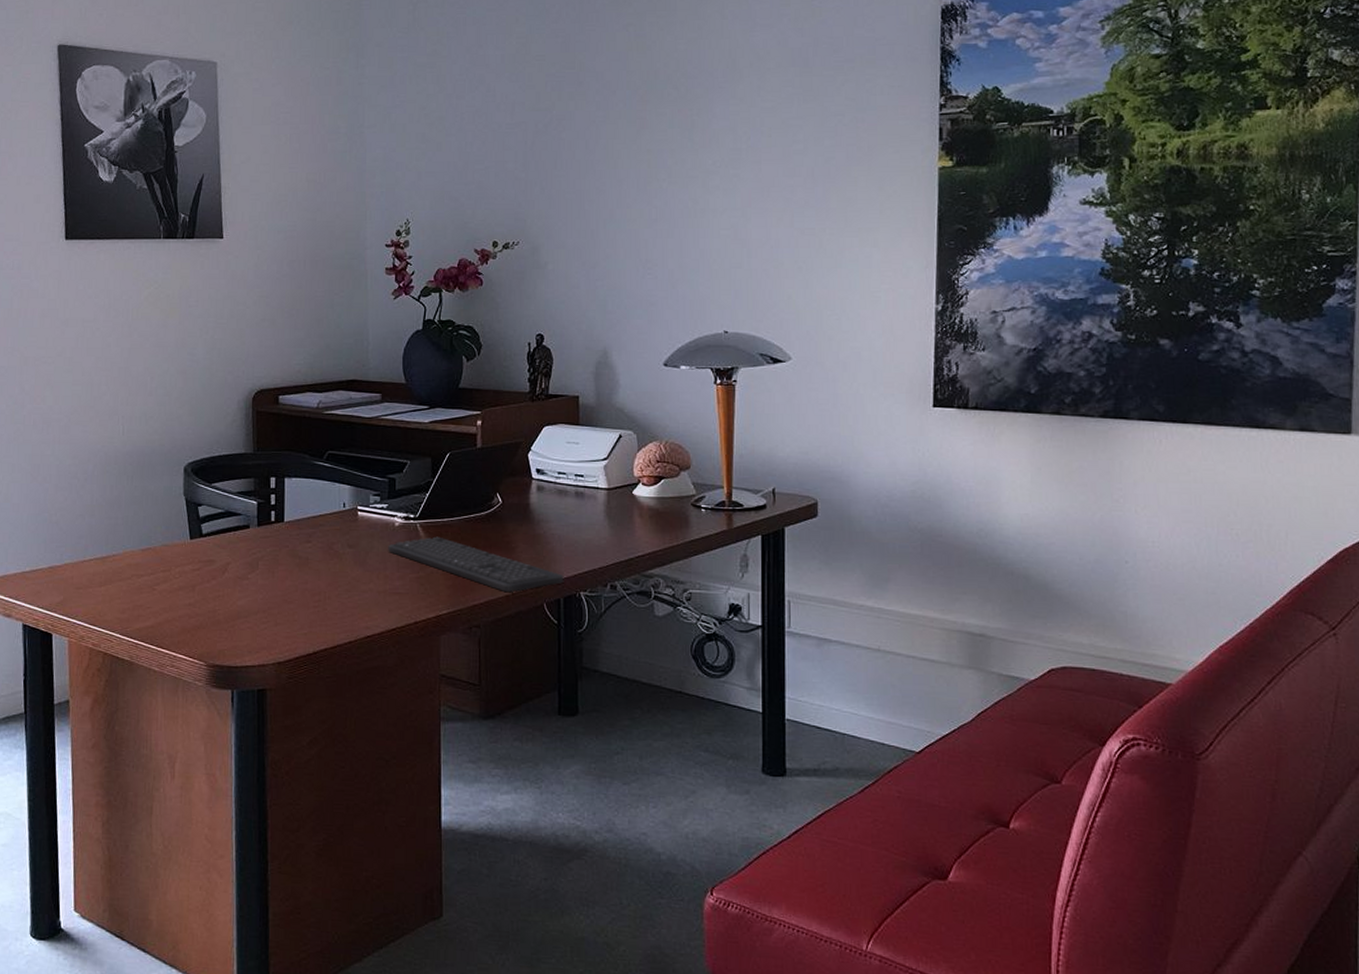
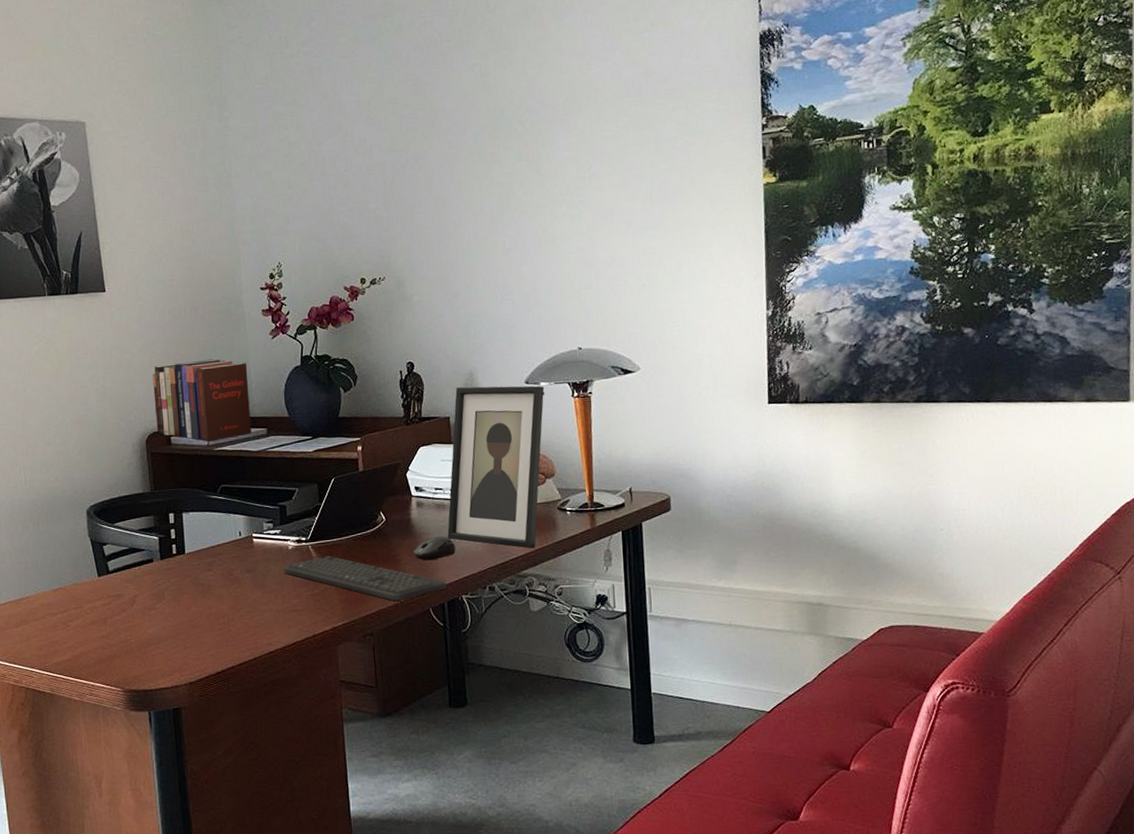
books: none [265,316,366,403] -> present [153,359,251,441]
computer mouse: none [529,523,576,551] -> present [413,535,456,561]
picture frame: none [568,364,685,547] -> present [447,385,545,549]

